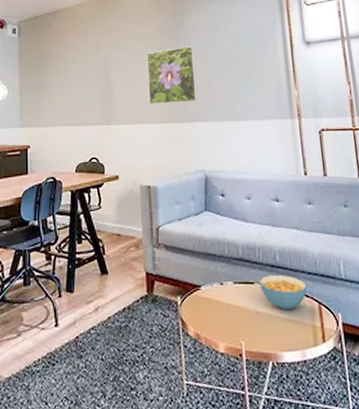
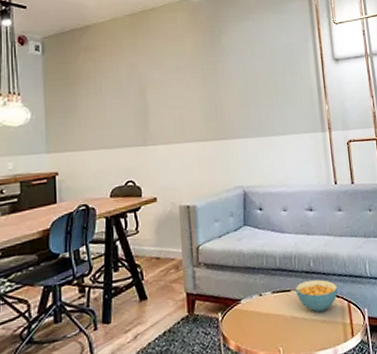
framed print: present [146,46,198,105] -> none [183,63,236,124]

